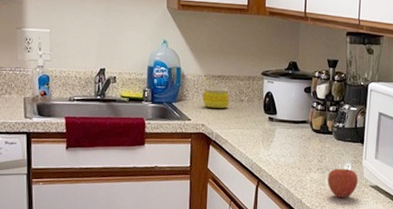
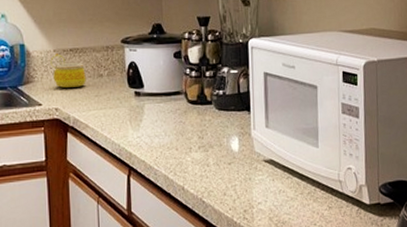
apple: present [327,165,358,198] -> none [212,139,248,179]

